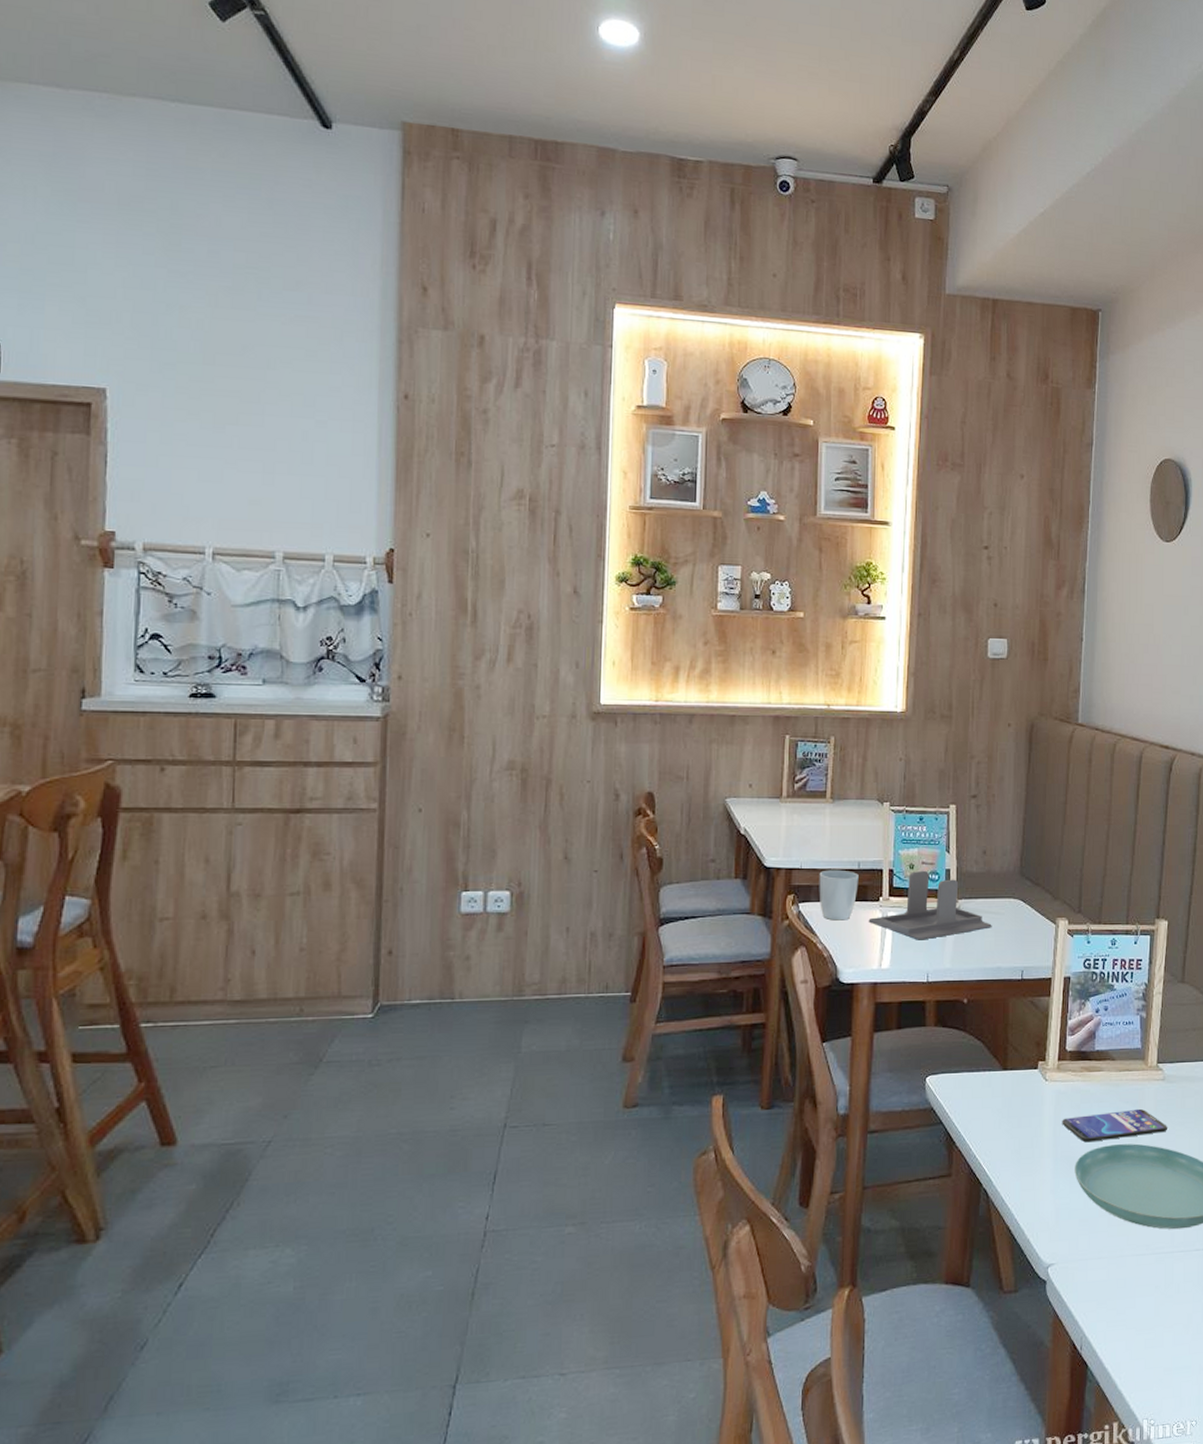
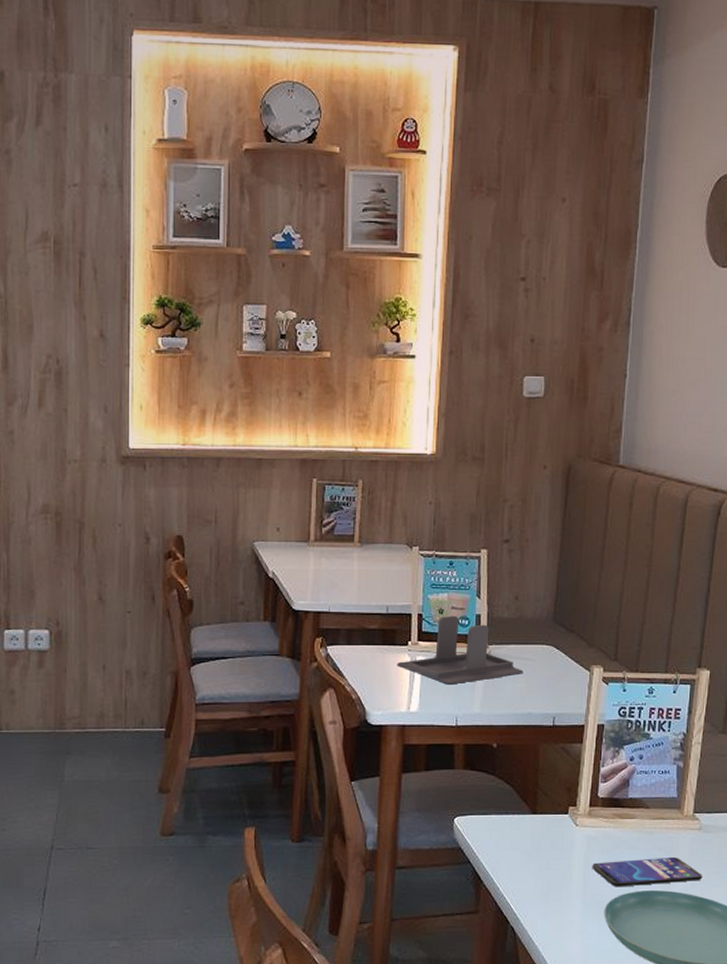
cup: present [819,869,859,921] -> none [347,613,387,664]

